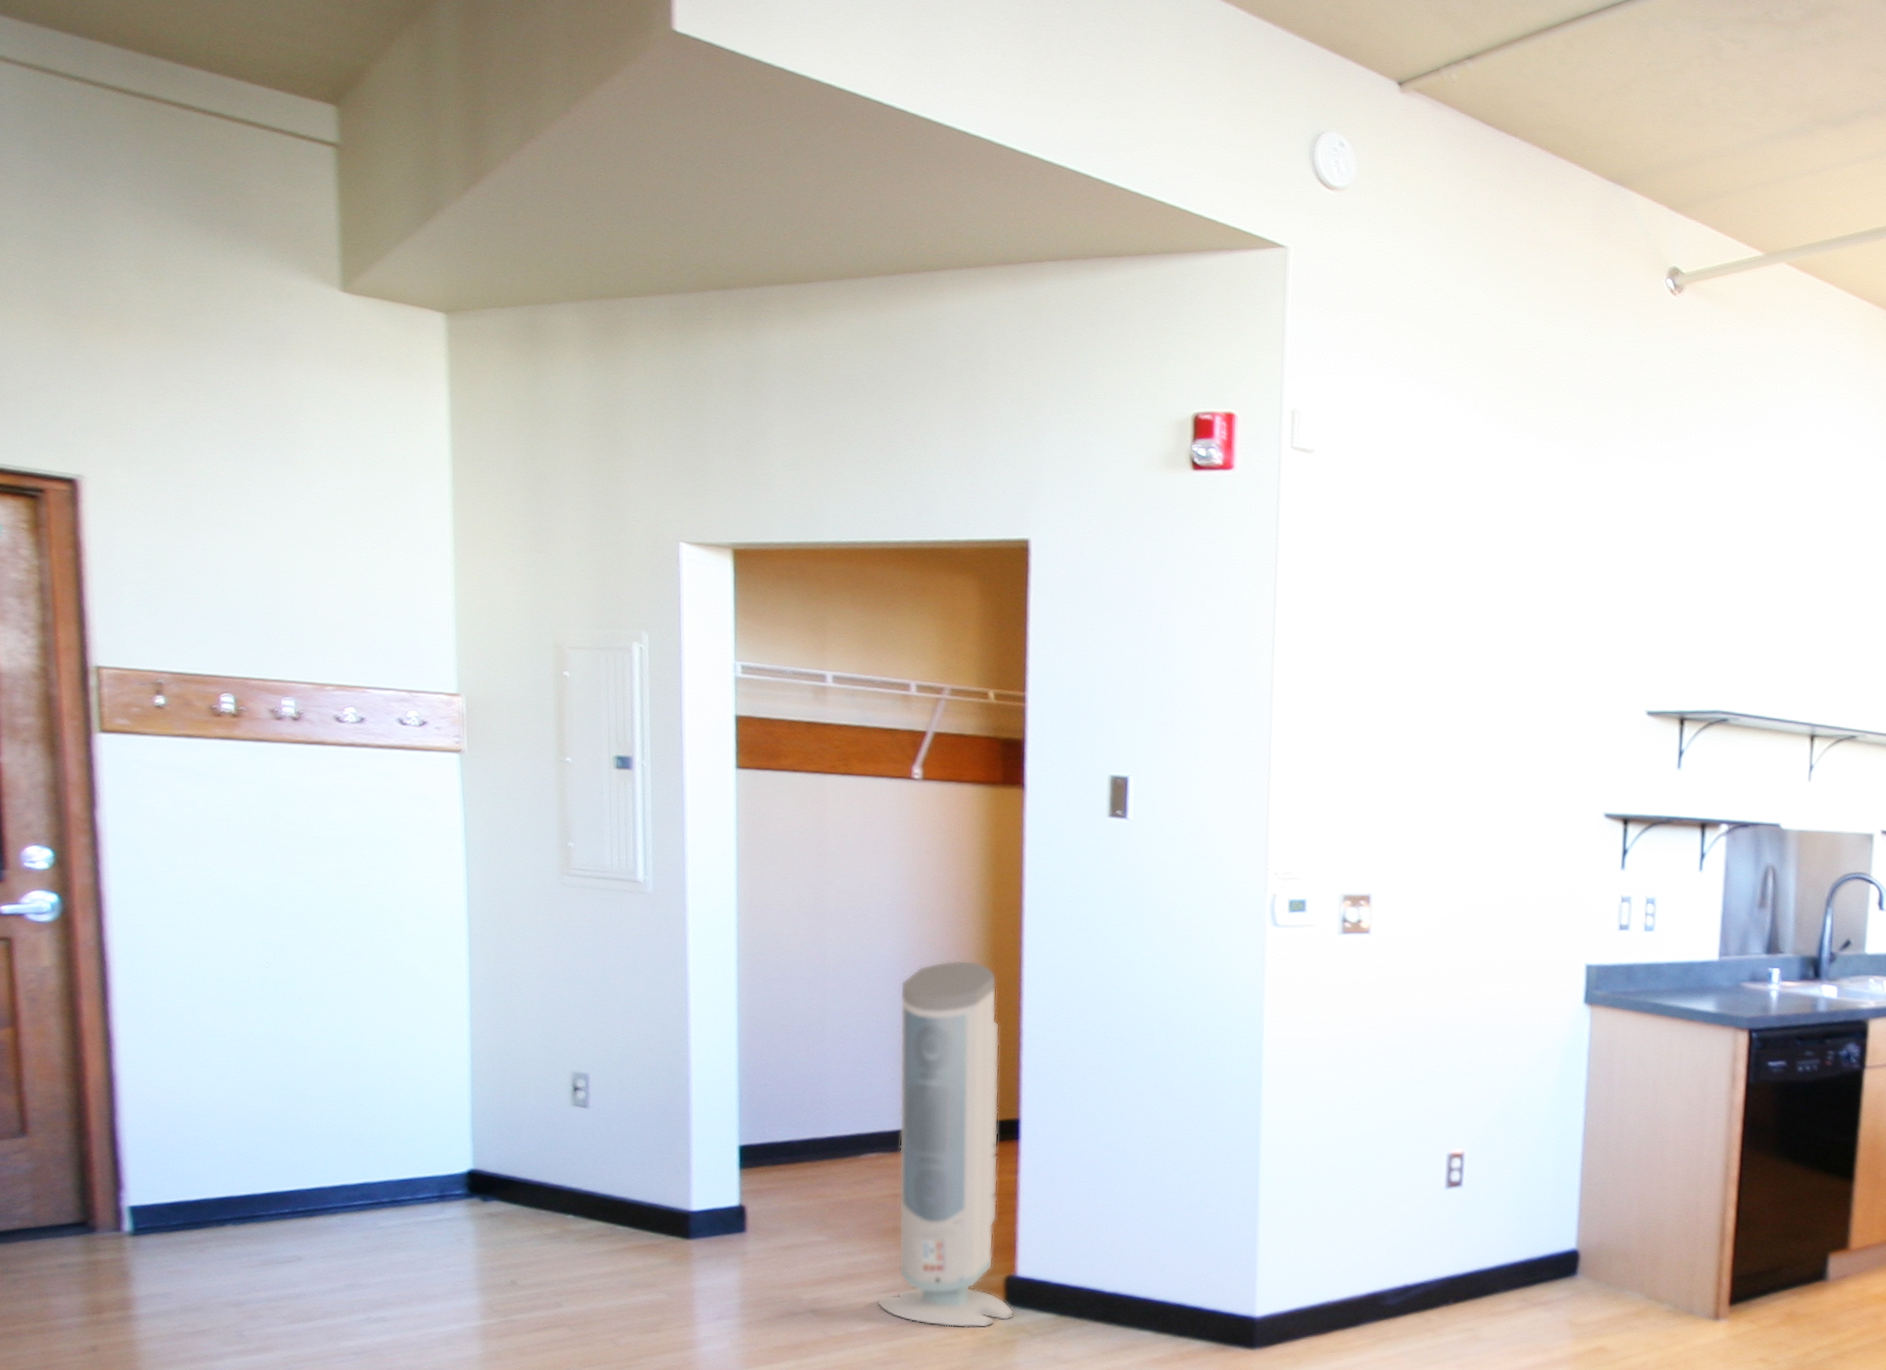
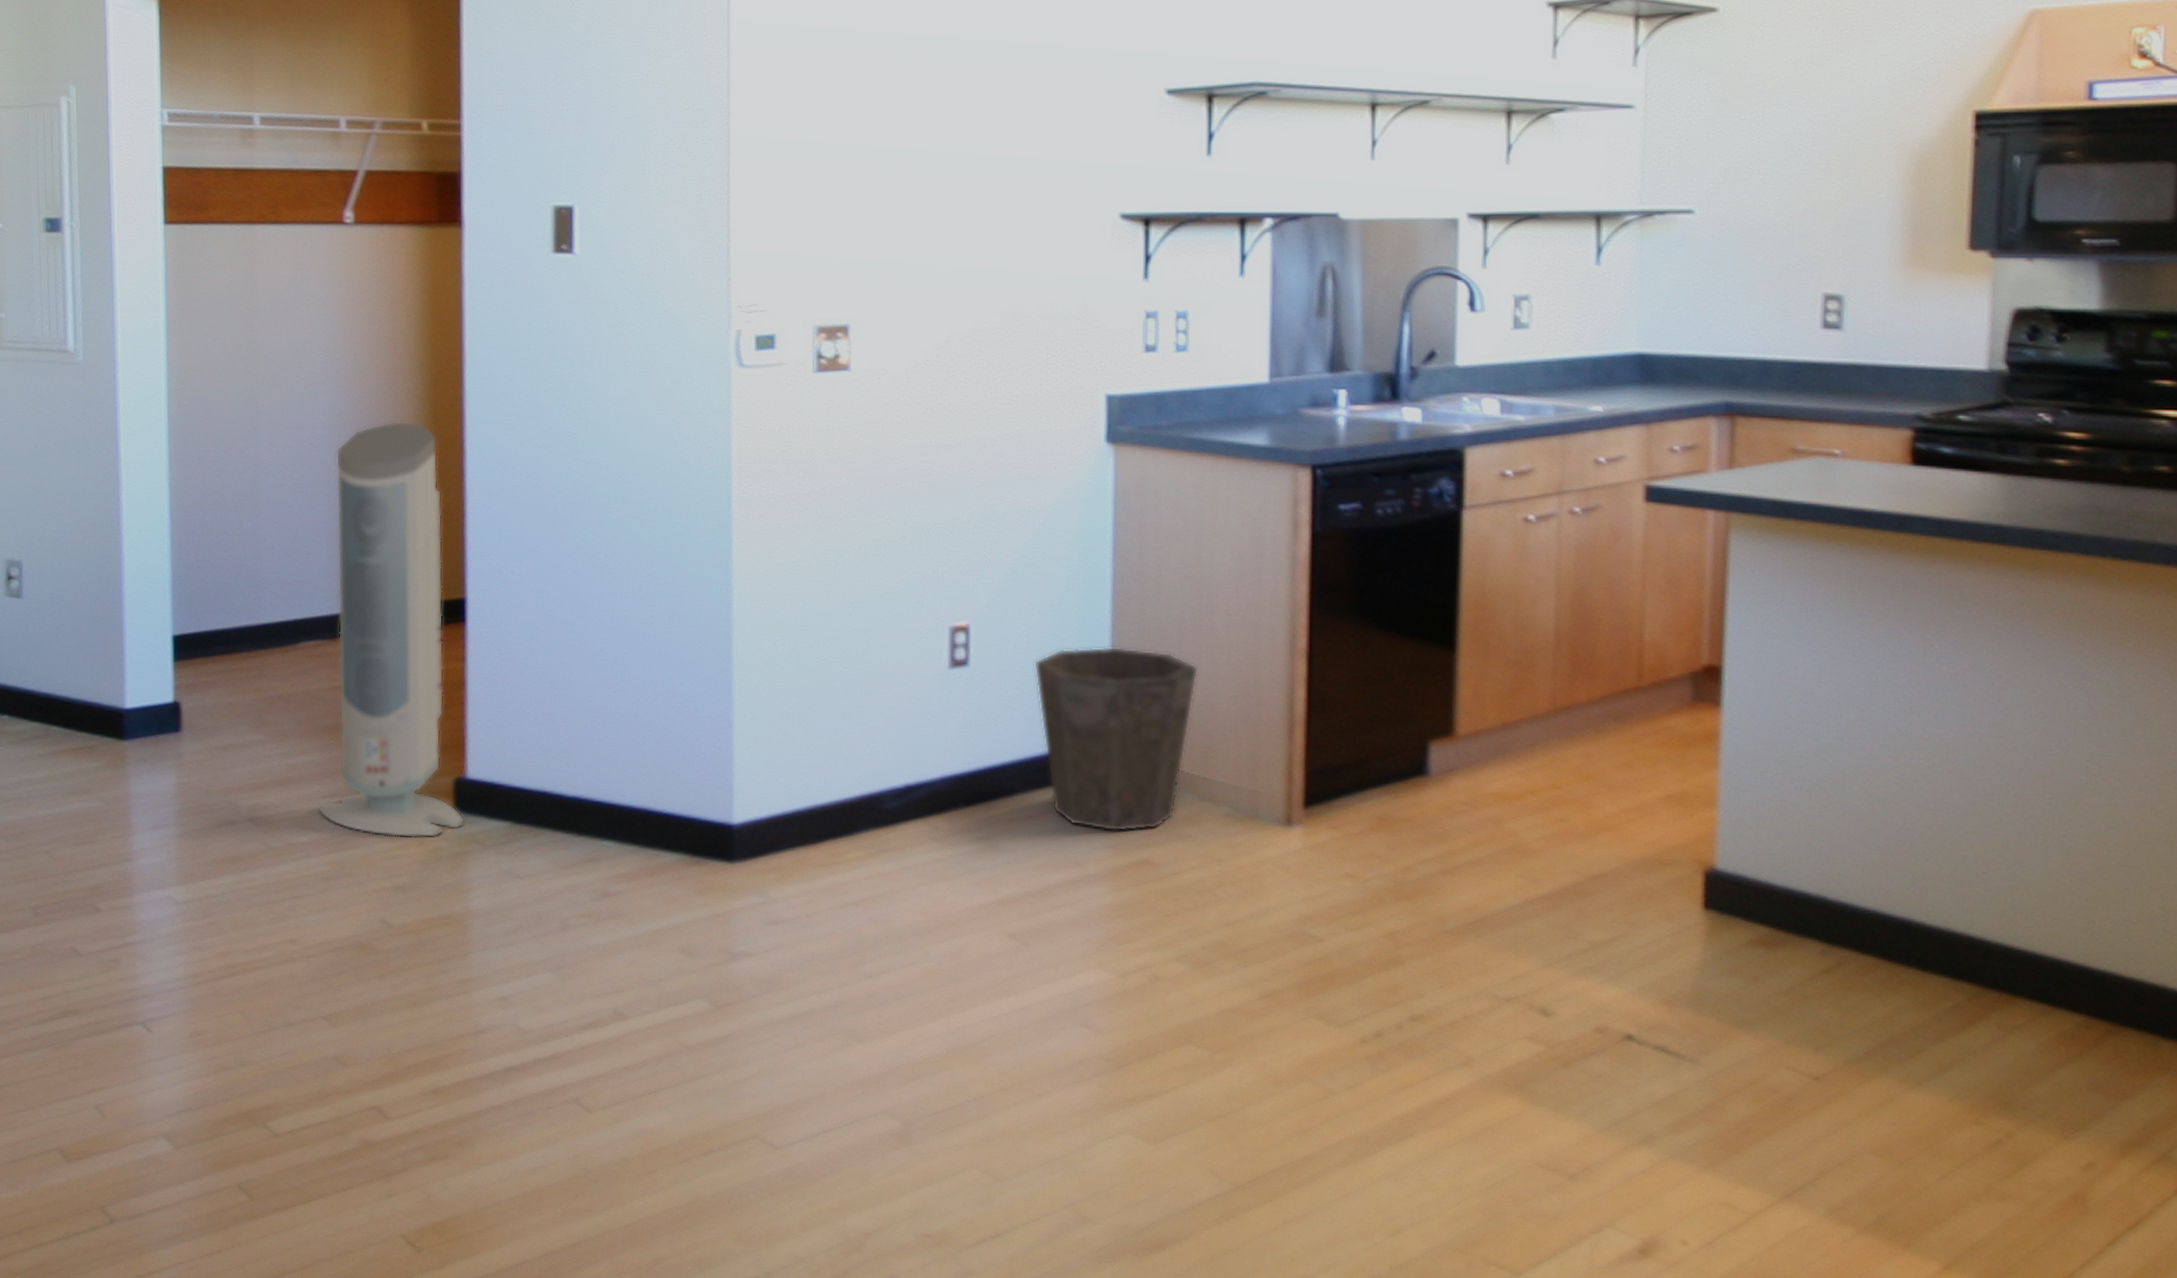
waste bin: none [1517,1172,1651,1325] -> present [1034,646,1199,833]

